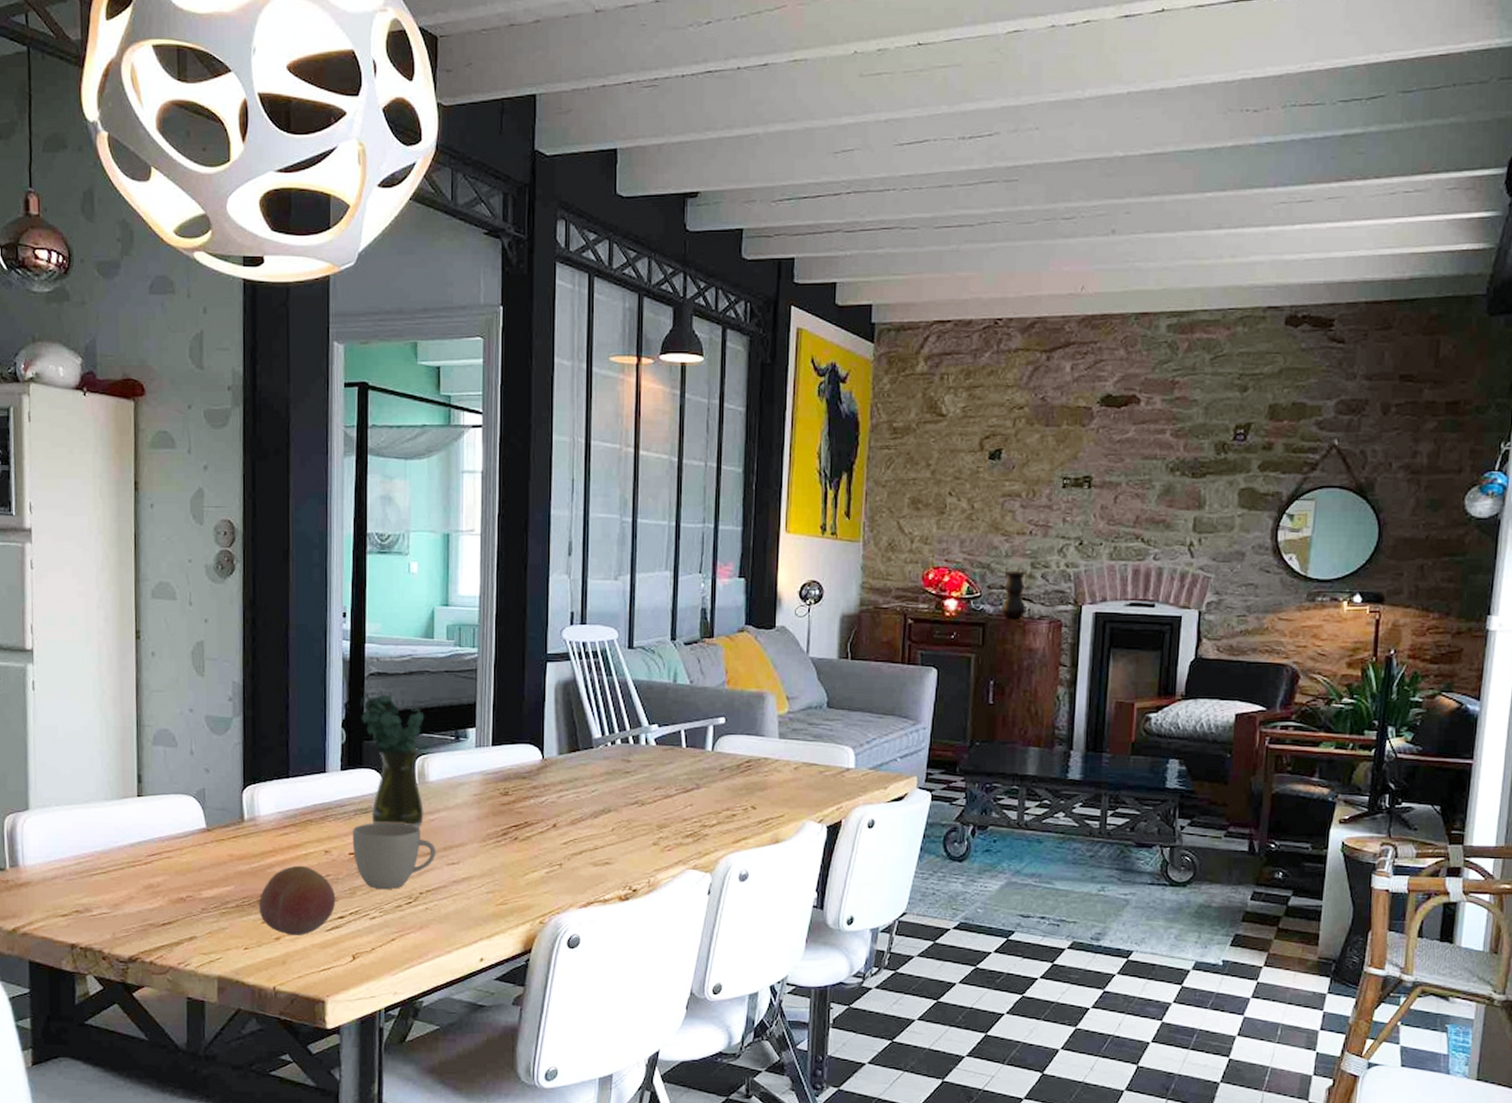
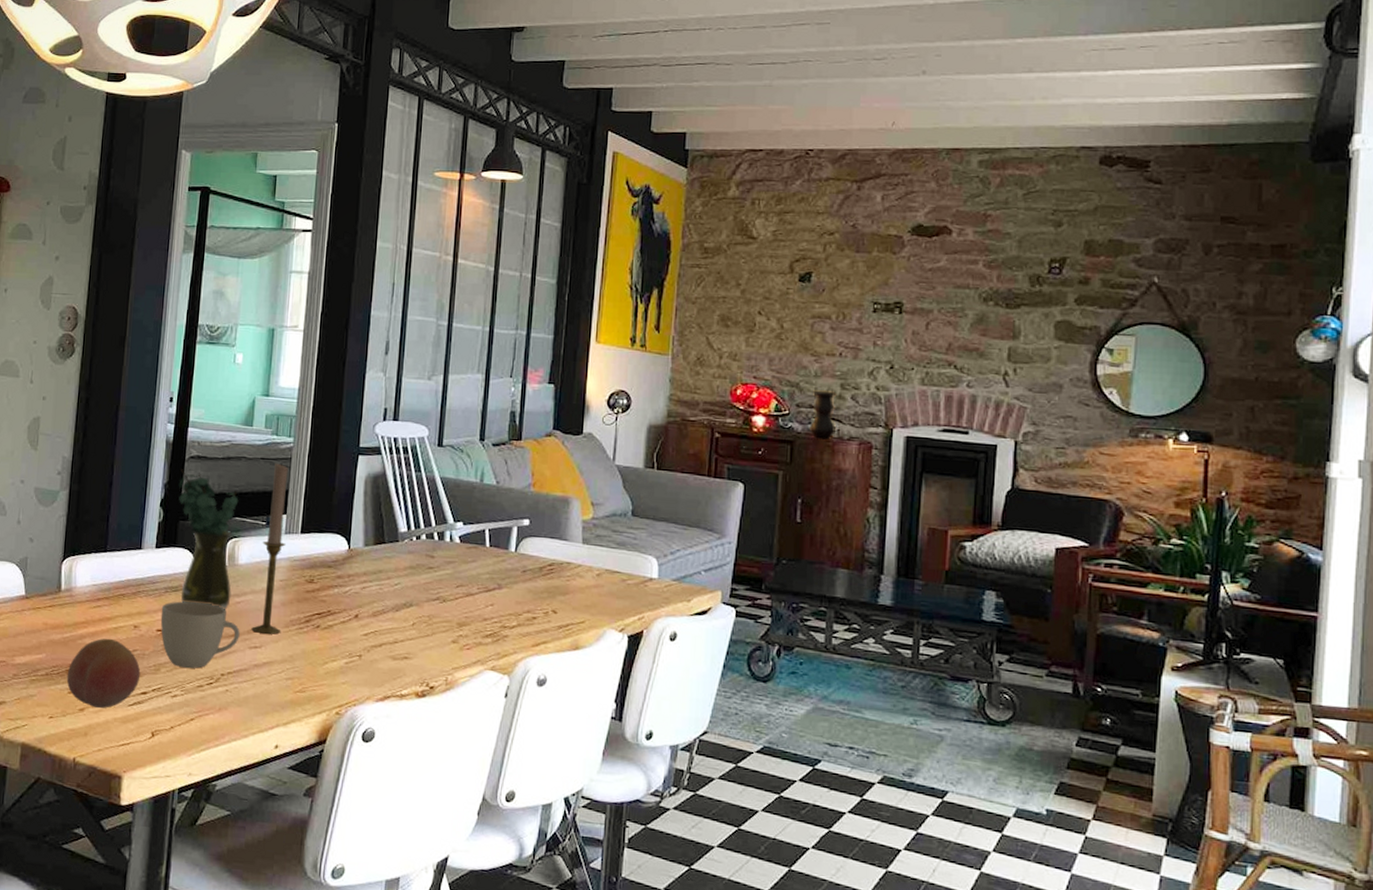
candlestick: none [447,674,479,849] -> present [251,462,288,634]

